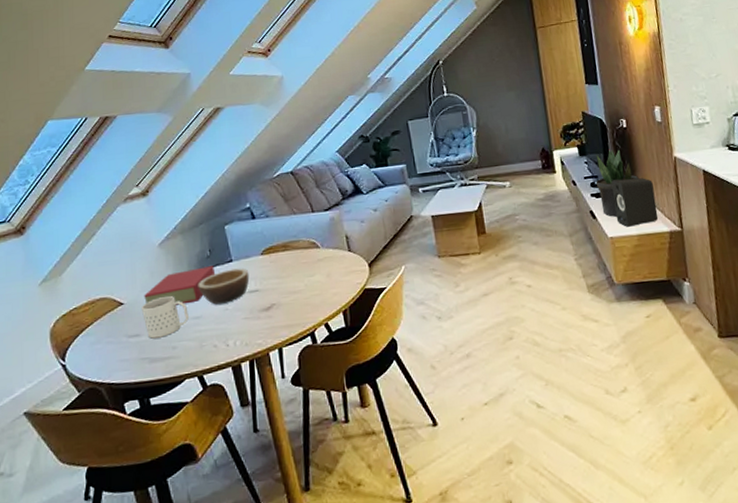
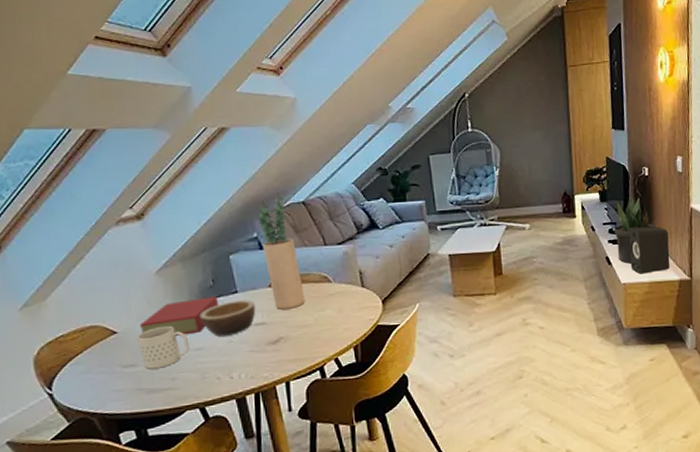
vase: none [251,164,295,277] -> present [259,192,305,310]

